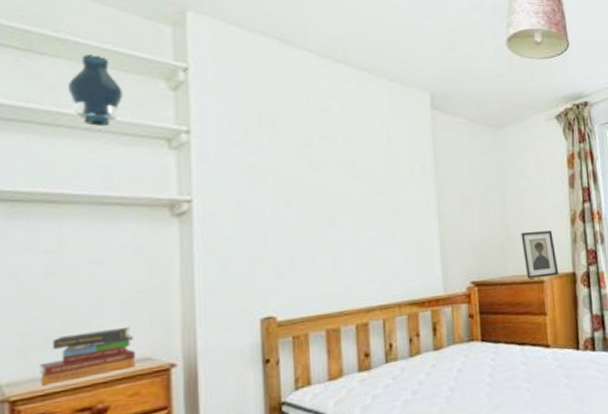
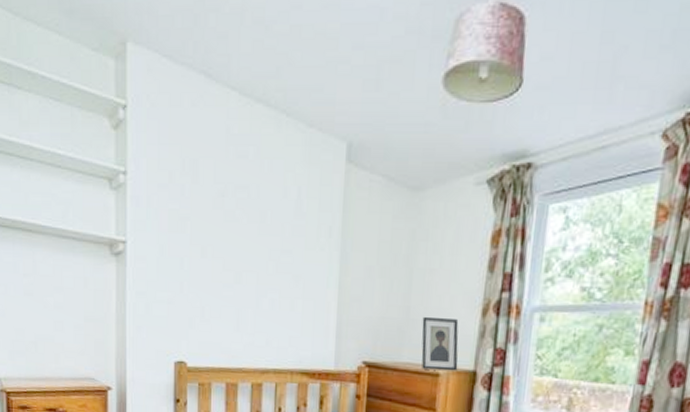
books: present [40,326,136,386] -> none [23,347,85,385]
vase: present [67,56,123,127] -> none [37,91,76,163]

